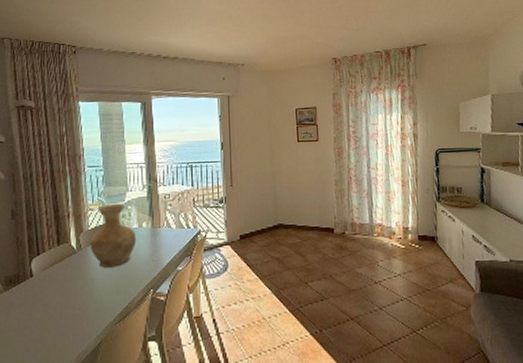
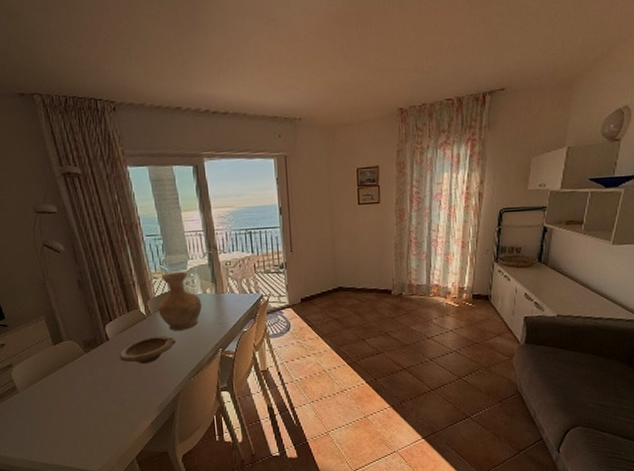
bowl: none [40,273,104,305] -> present [119,335,176,364]

